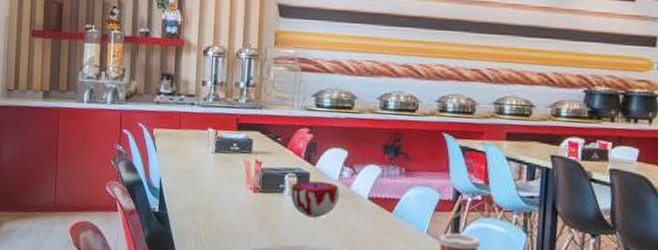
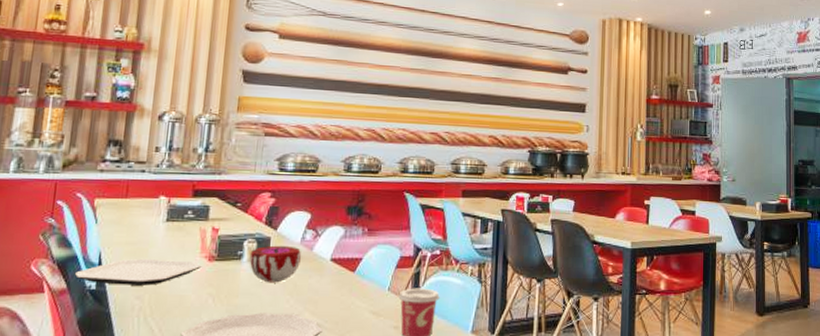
plate: none [141,185,248,212] -> present [75,258,202,286]

